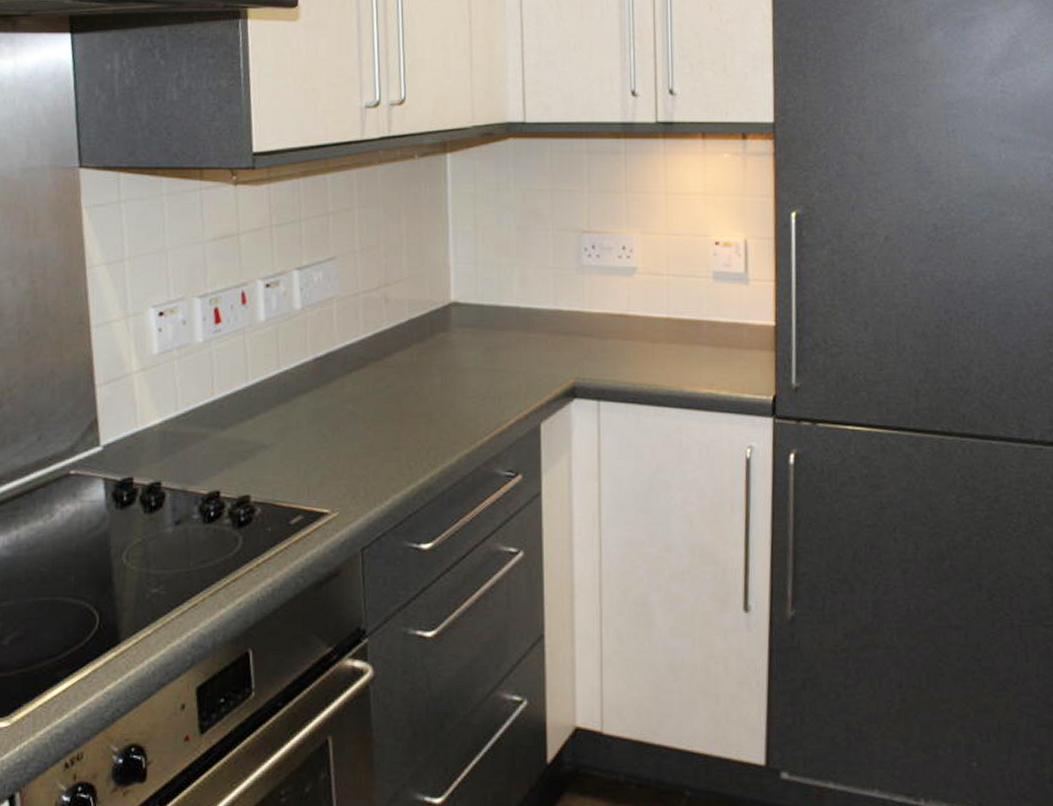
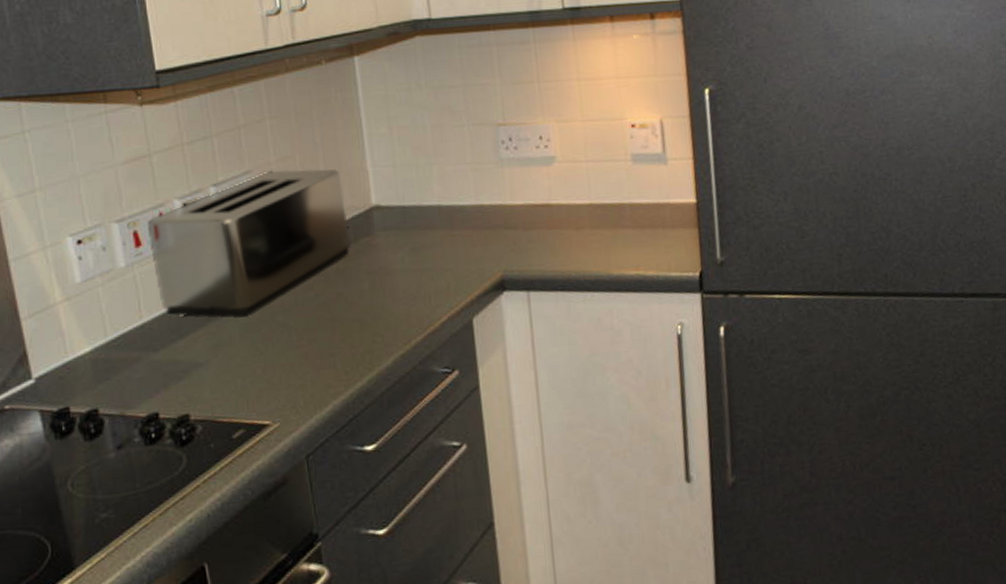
toaster: none [230,260,426,401] -> present [148,169,350,316]

